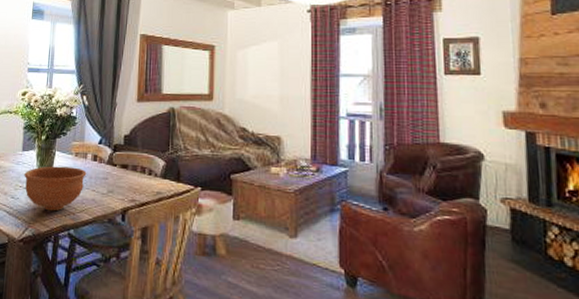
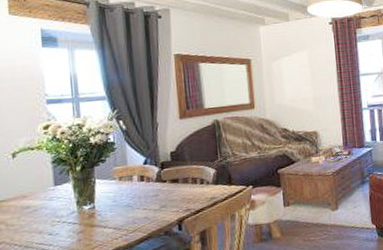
bowl: present [24,166,87,212] -> none [61,191,135,239]

